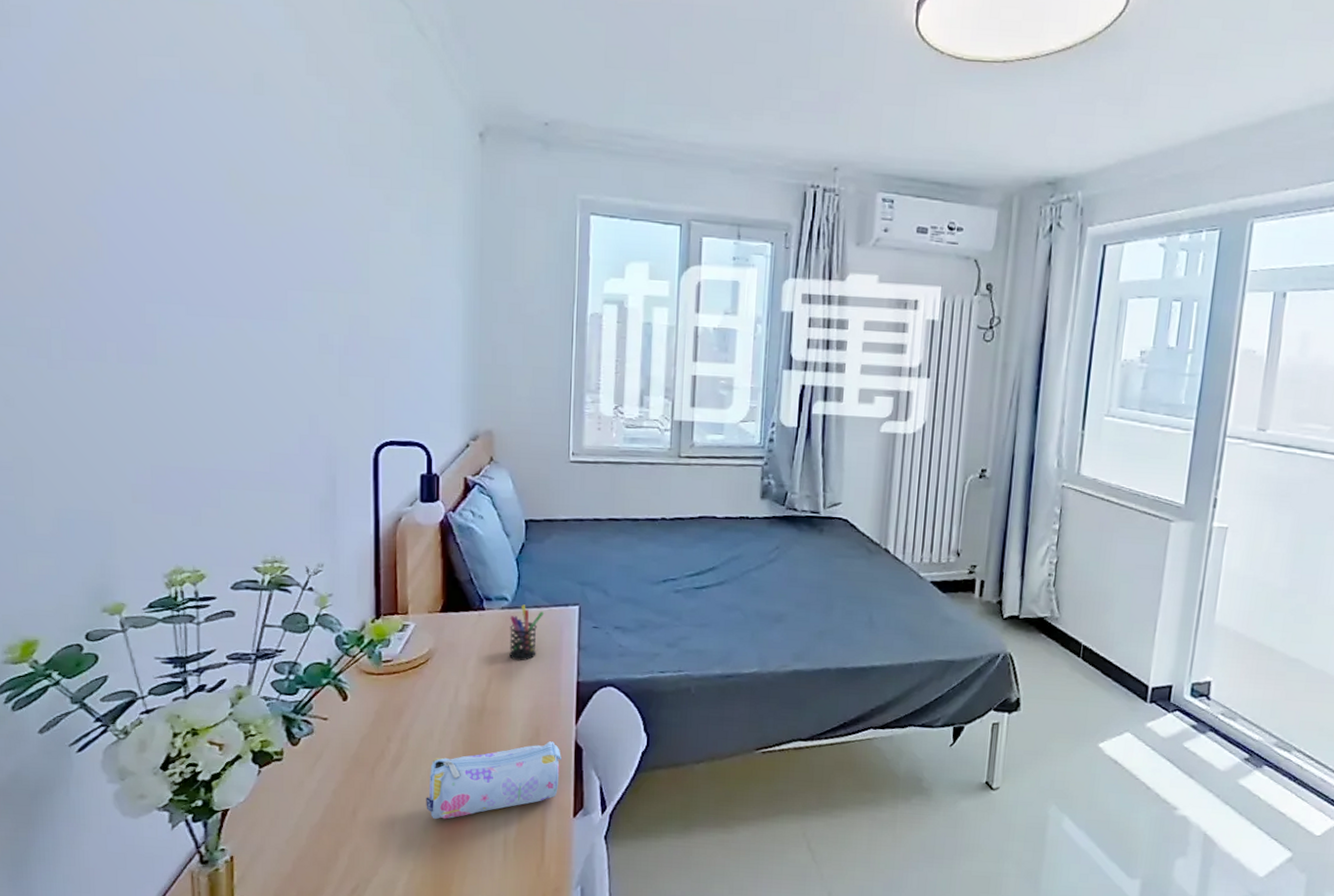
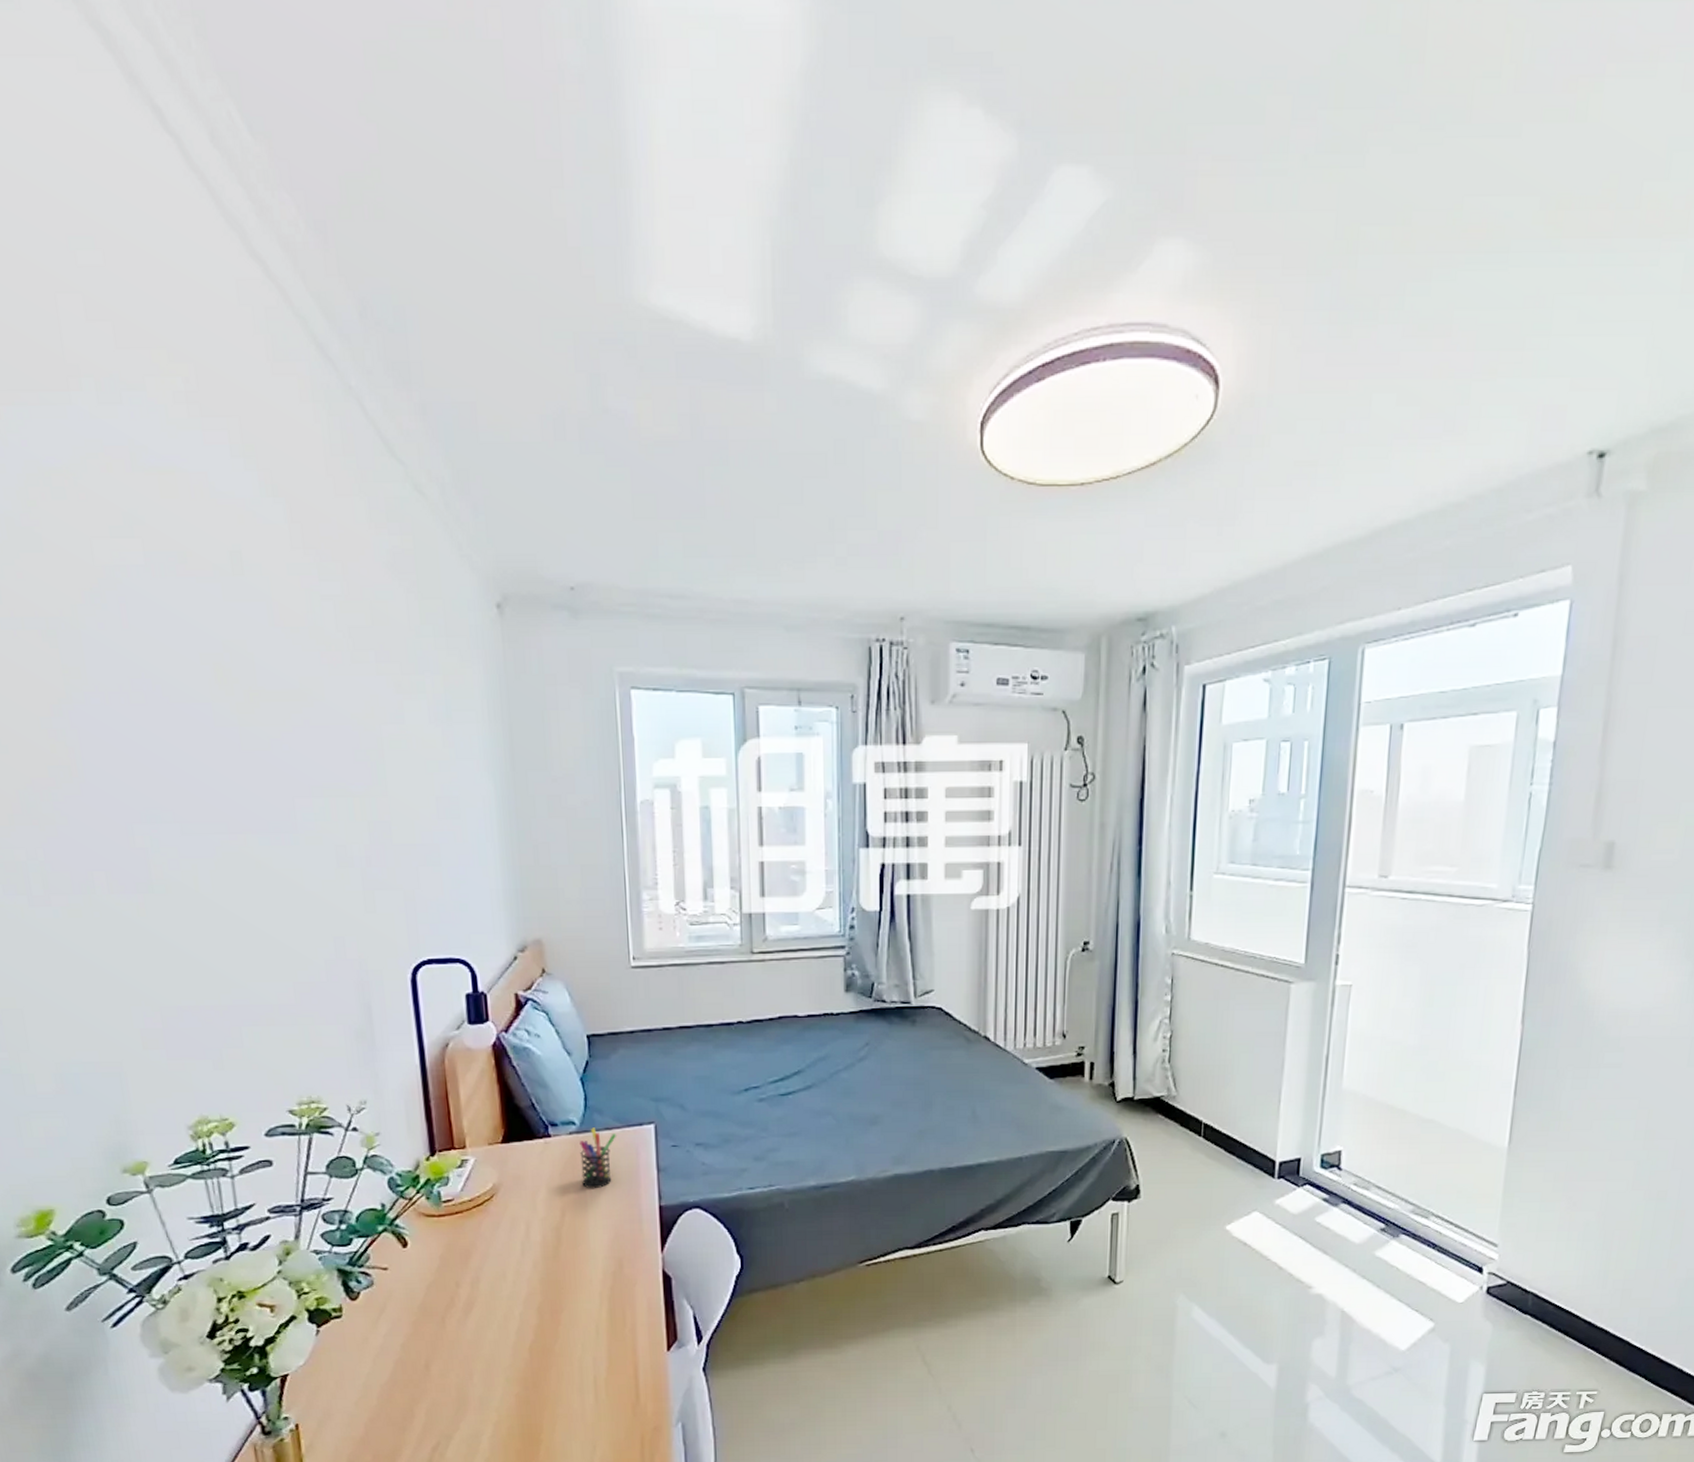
pencil case: present [426,741,561,820] -> none [504,1272,649,1366]

